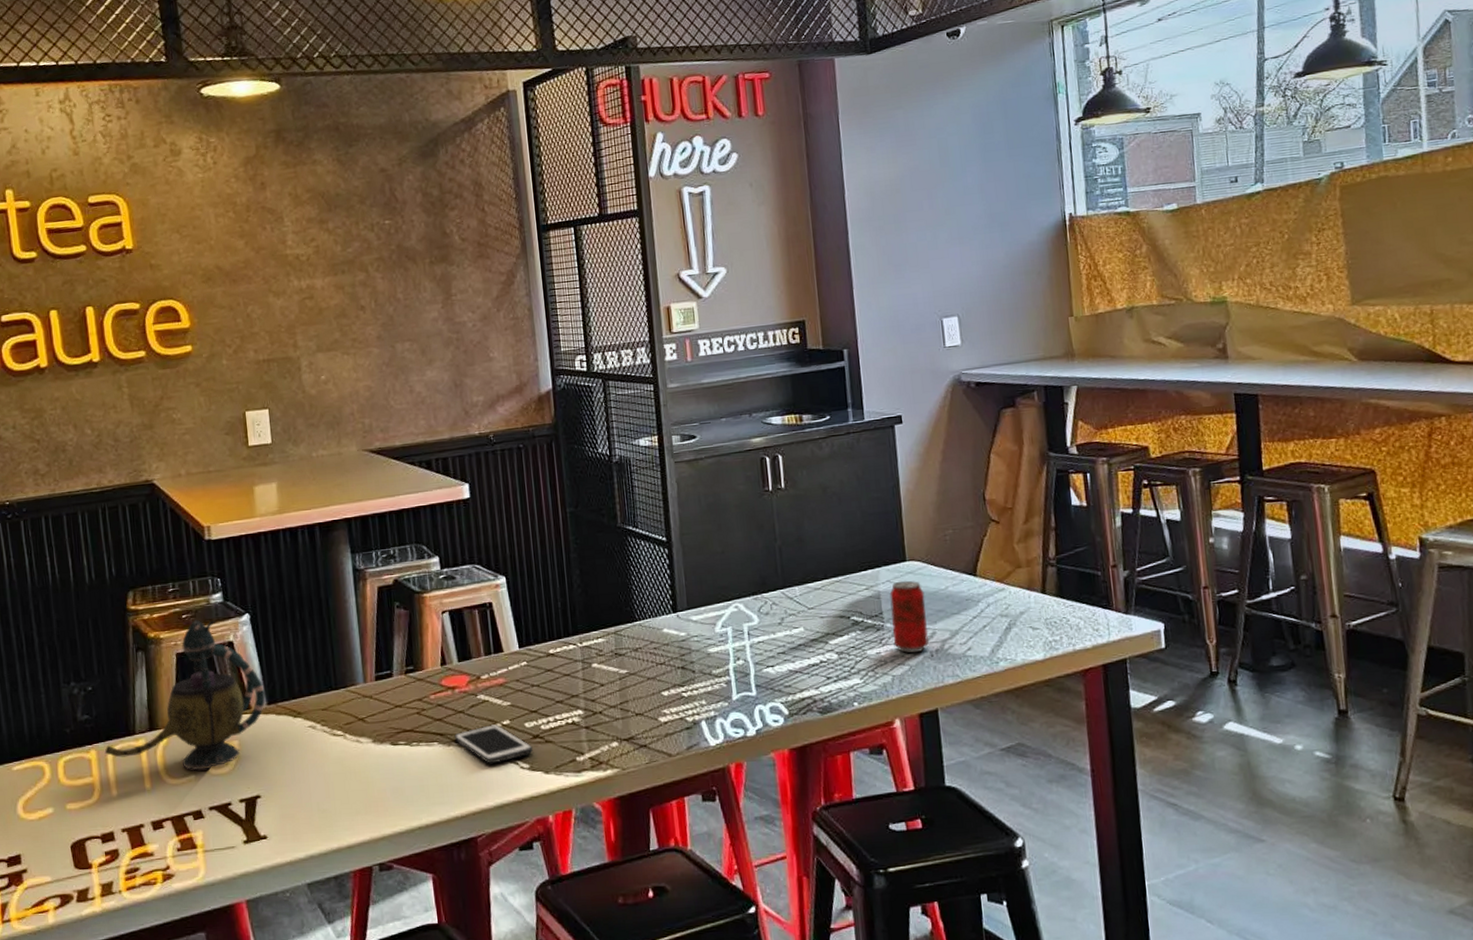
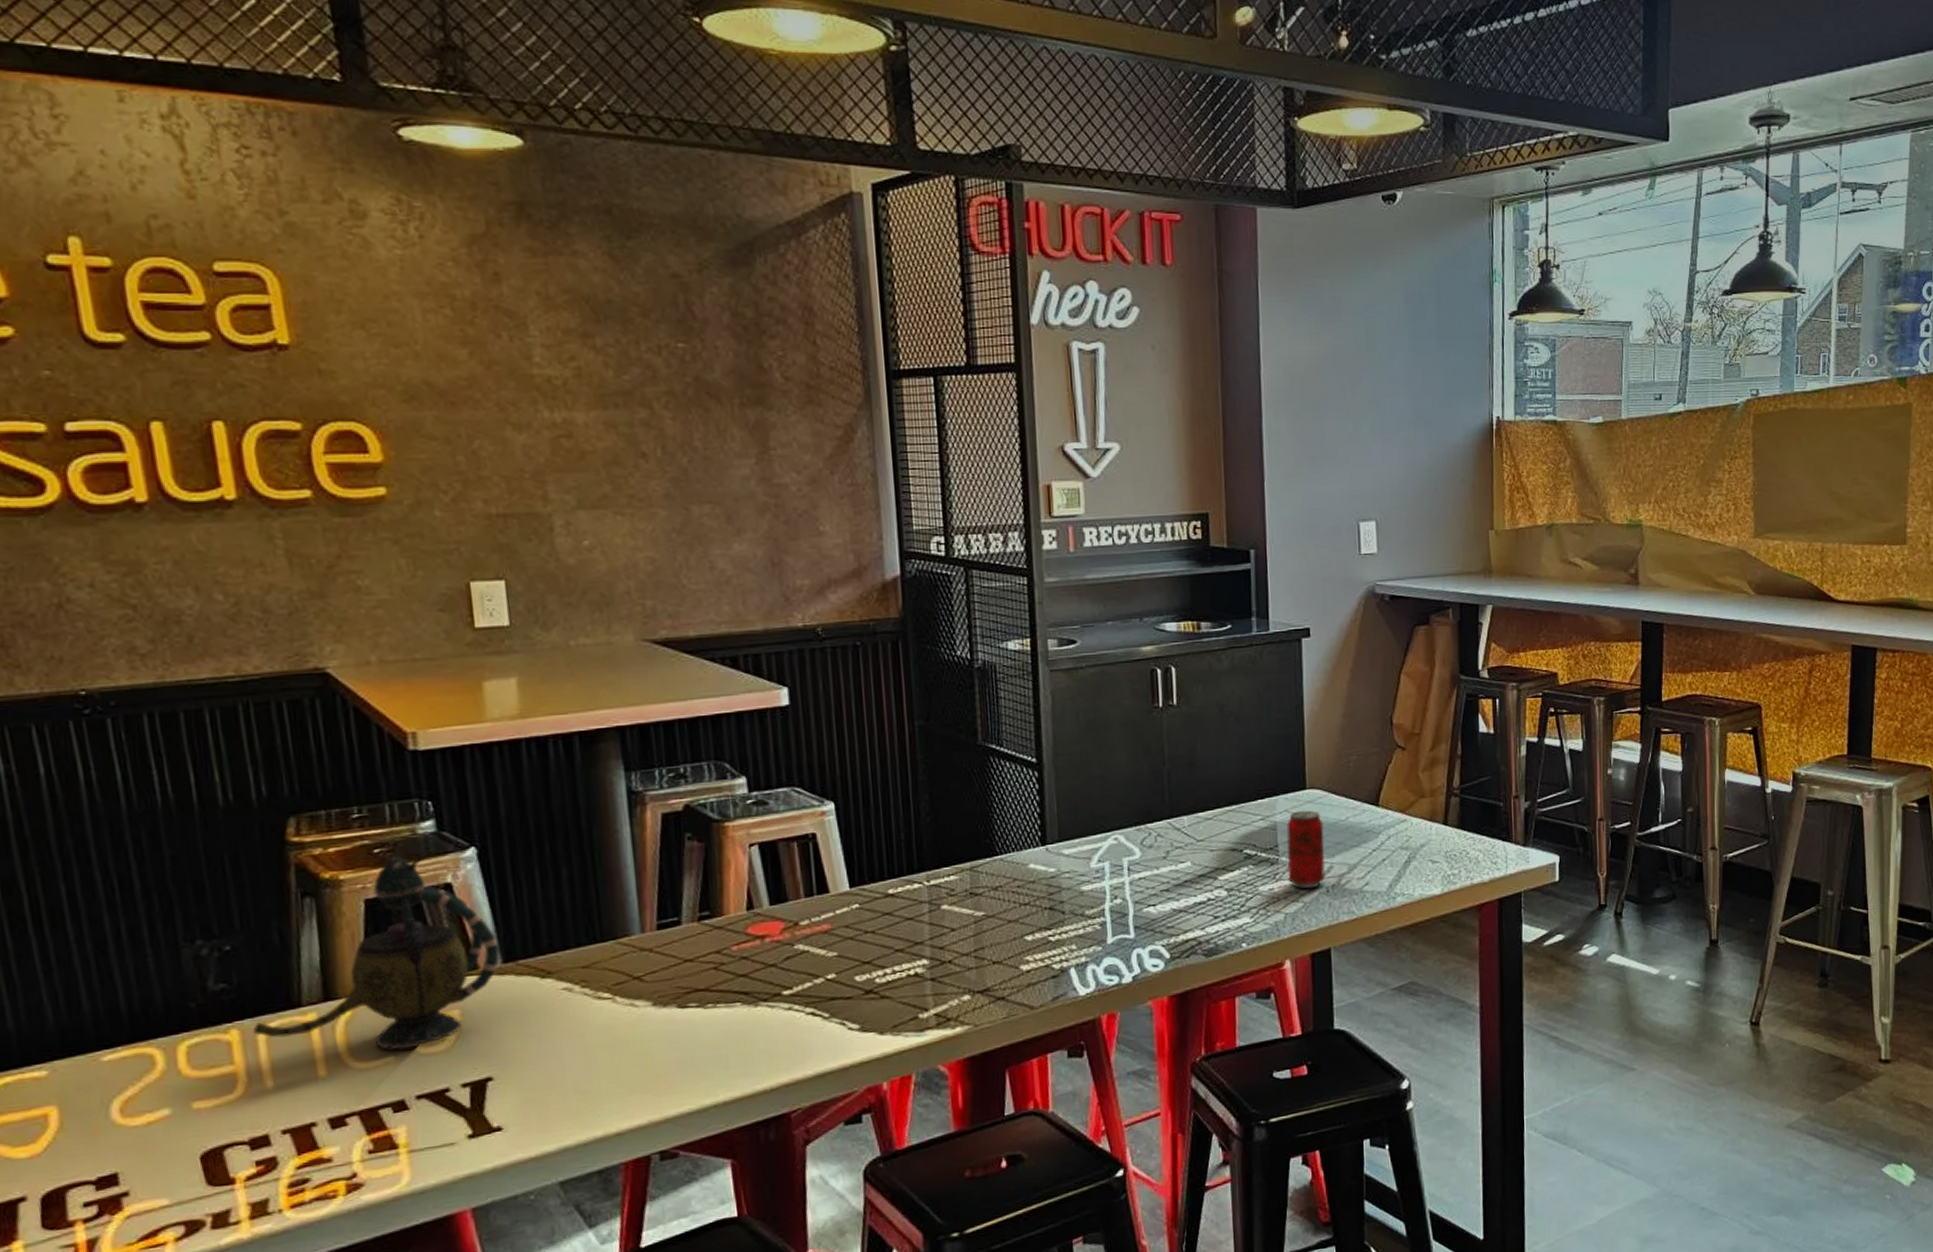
cell phone: present [454,724,533,764] -> none [762,979,865,1026]

